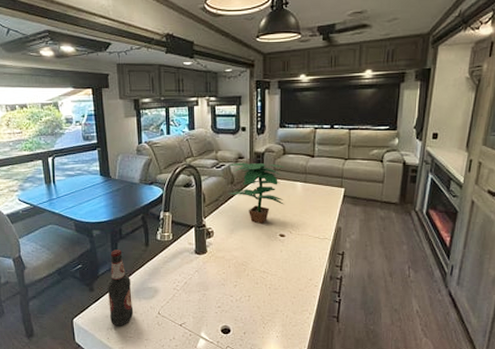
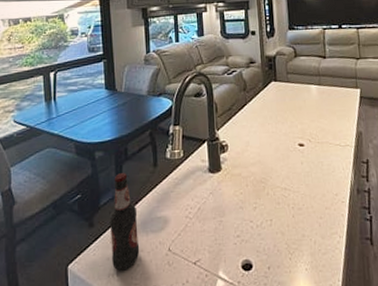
potted plant: present [227,162,285,224] -> none [240,67,300,133]

